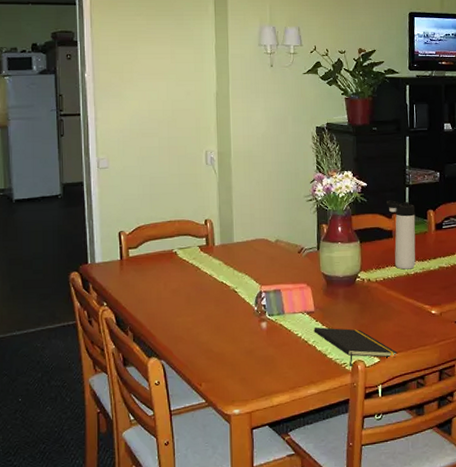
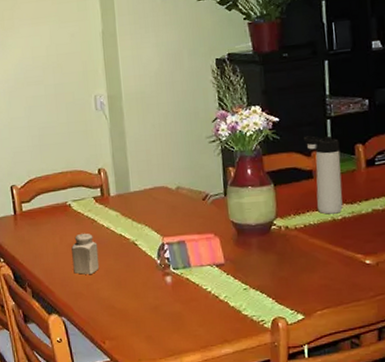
salt shaker: none [175,279,201,319] -> present [71,233,100,275]
notepad: present [314,327,398,367] -> none [225,281,325,325]

